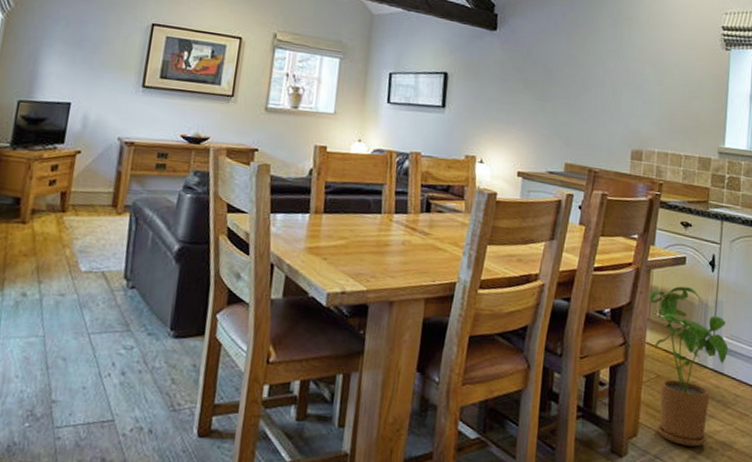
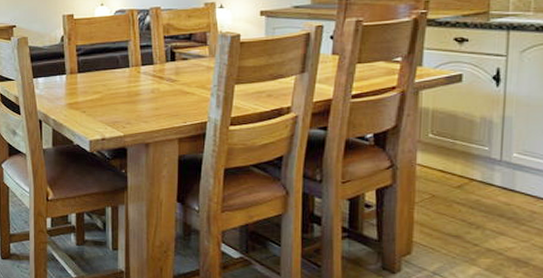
house plant: present [647,286,729,447] -> none [417,105,521,263]

